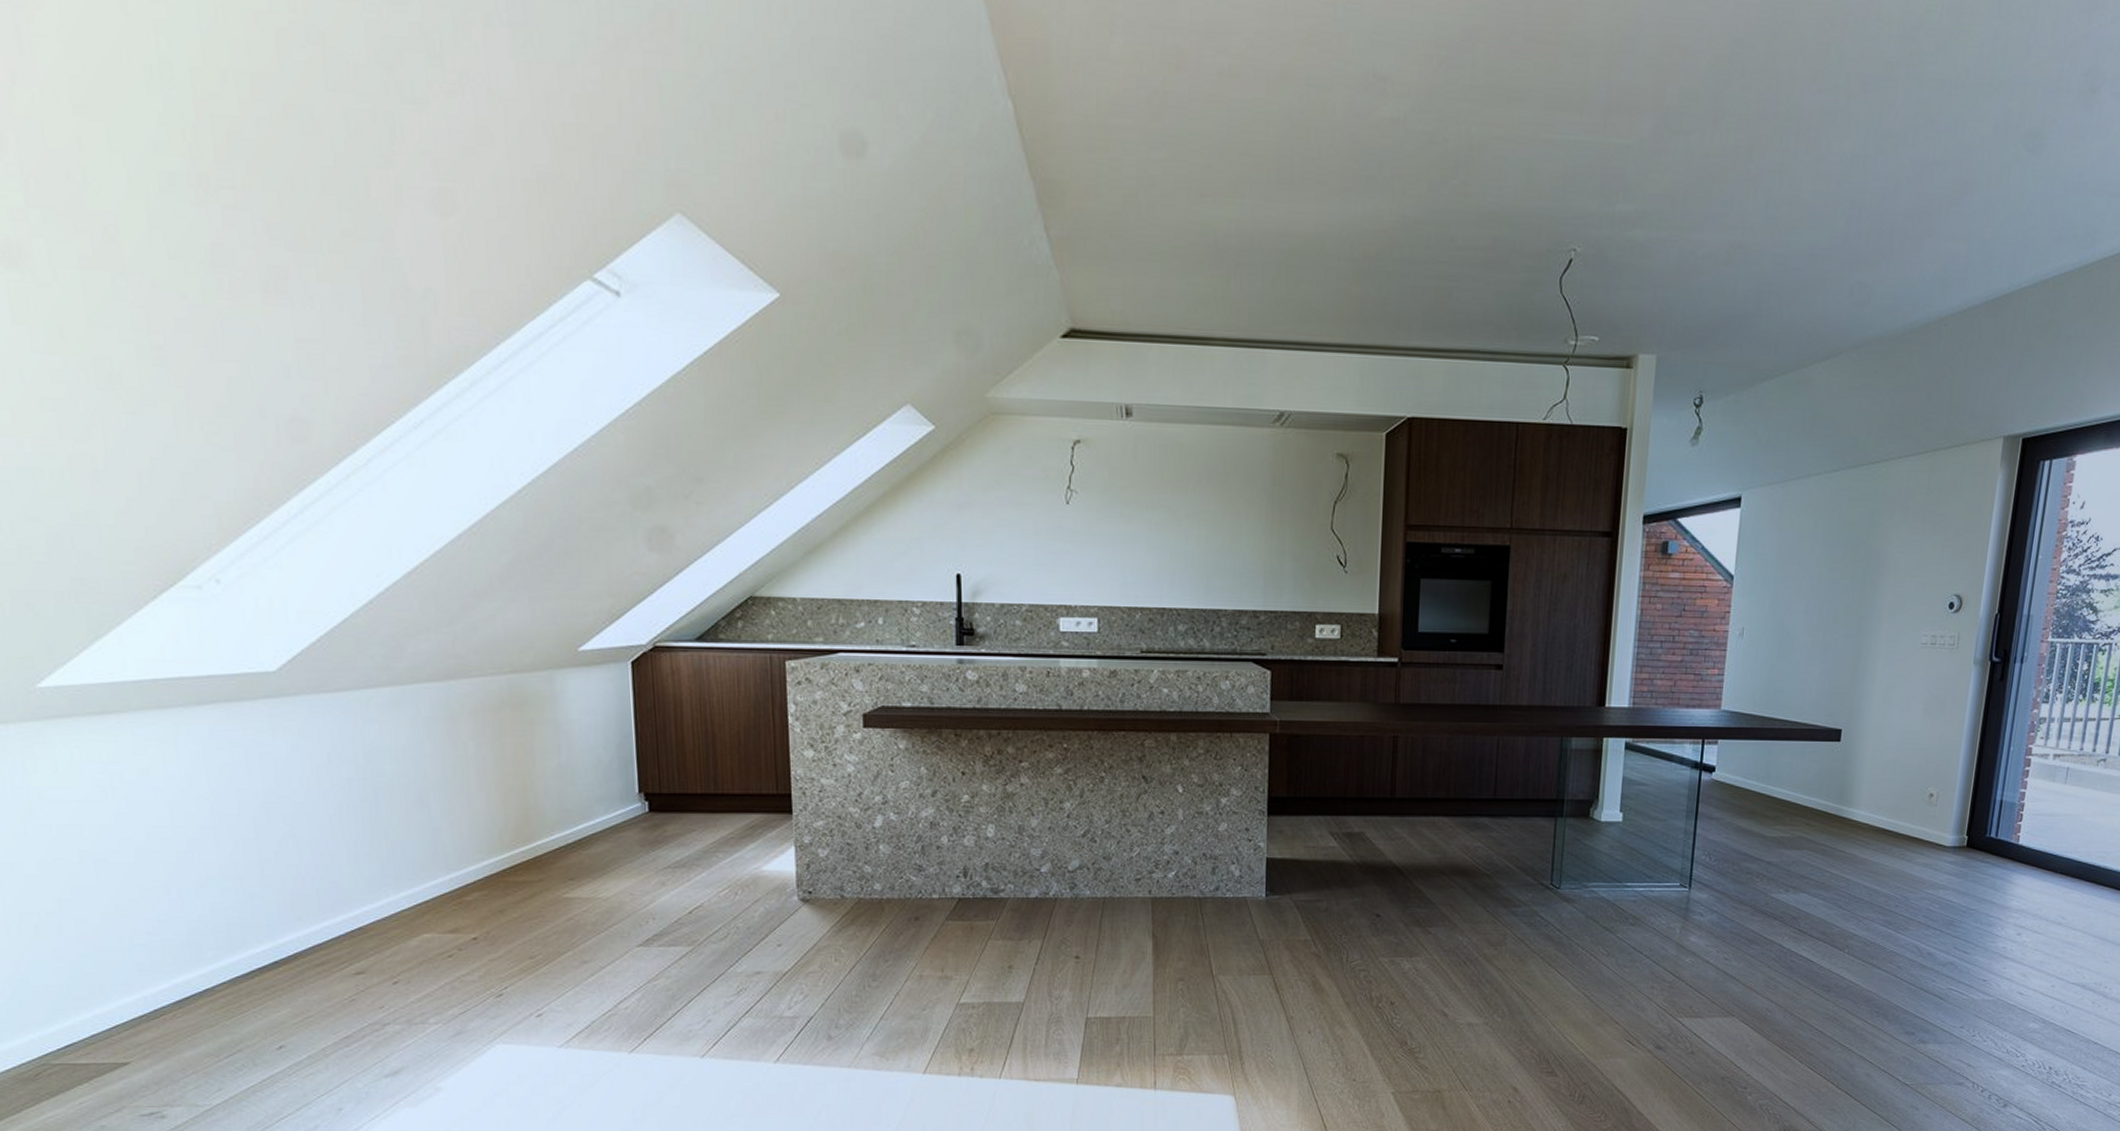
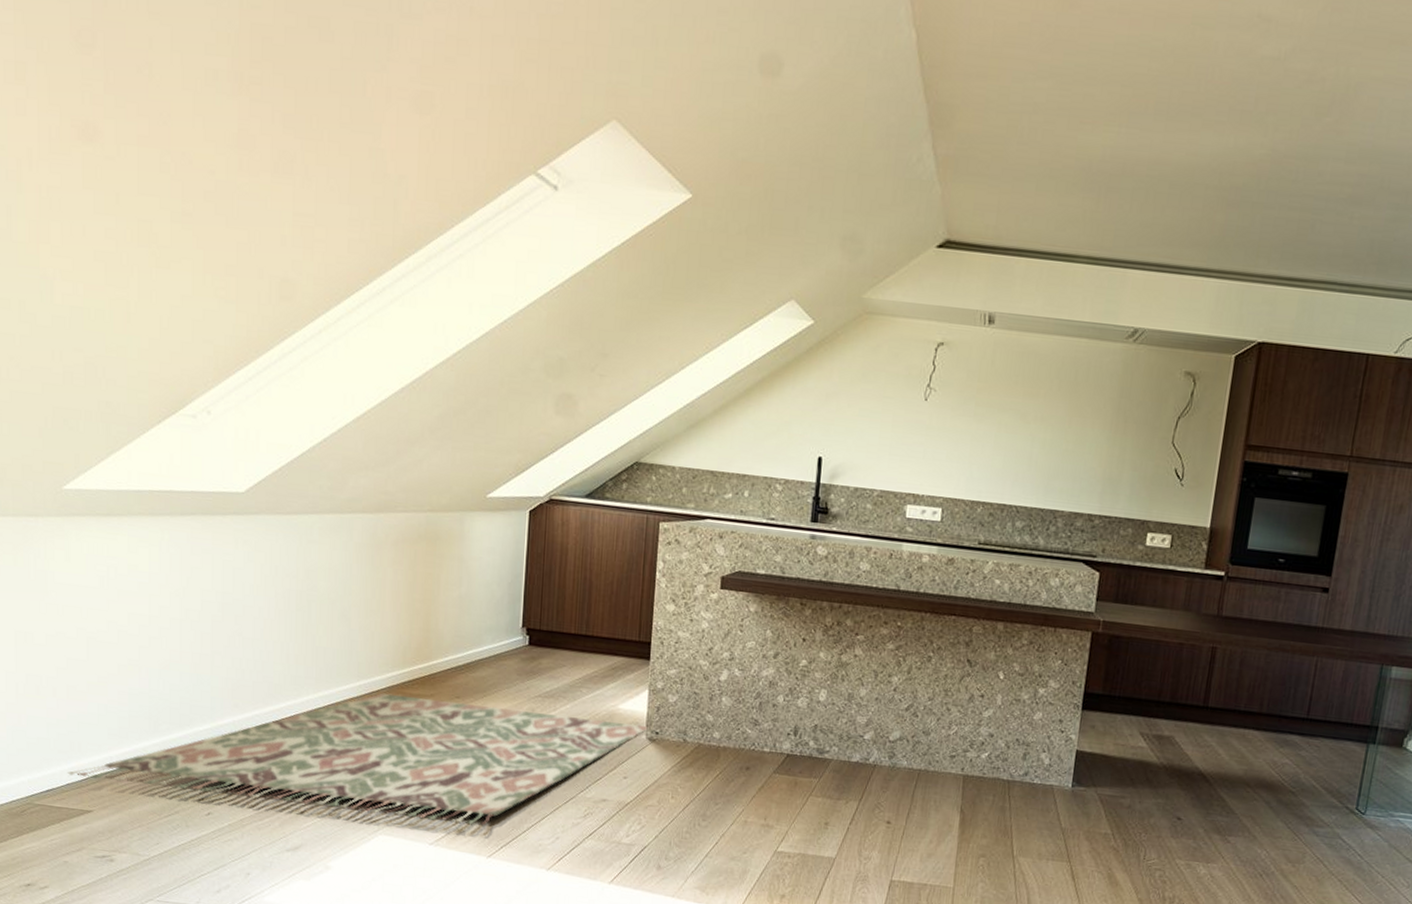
rug: none [90,884,802,1025] -> present [68,692,651,826]

